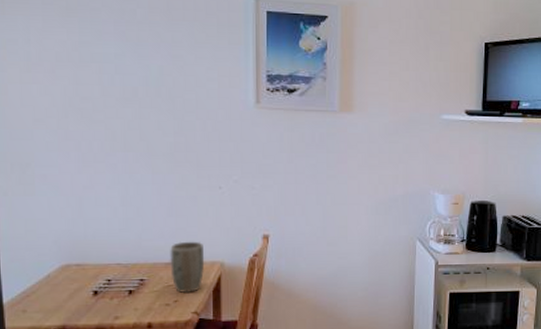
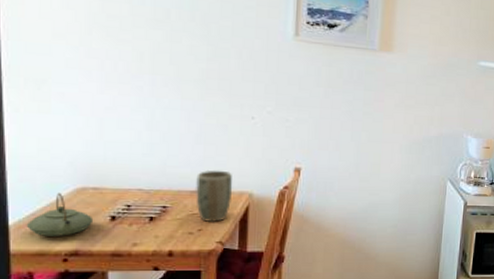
teapot: none [18,270,78,313] -> present [26,192,94,236]

